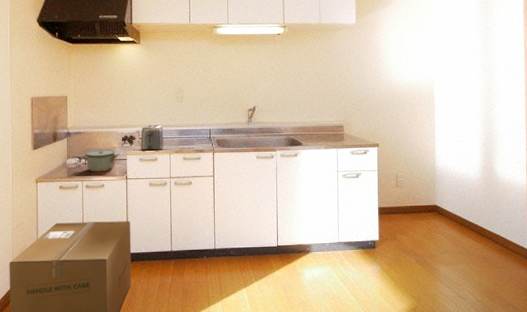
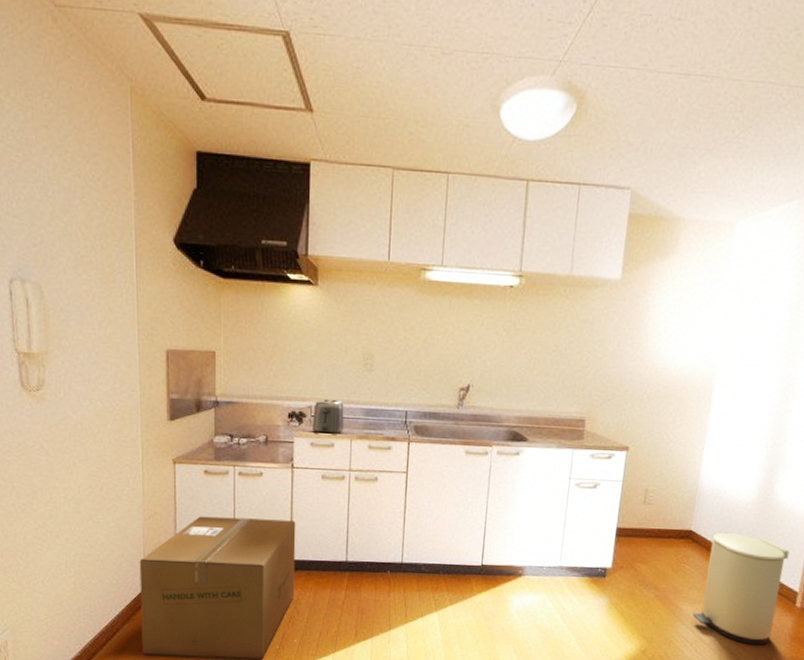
cooking pot: present [81,149,120,172] -> none [234,426,285,457]
pedal bin: none [448,204,515,297] -> present [692,532,790,646]

